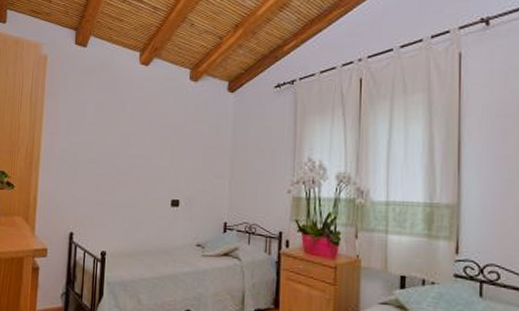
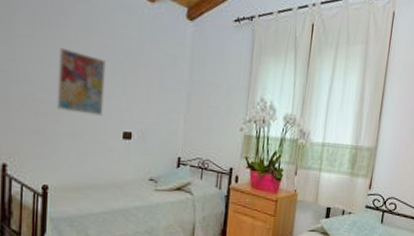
wall art: none [114,129,156,186] -> present [56,47,106,116]

